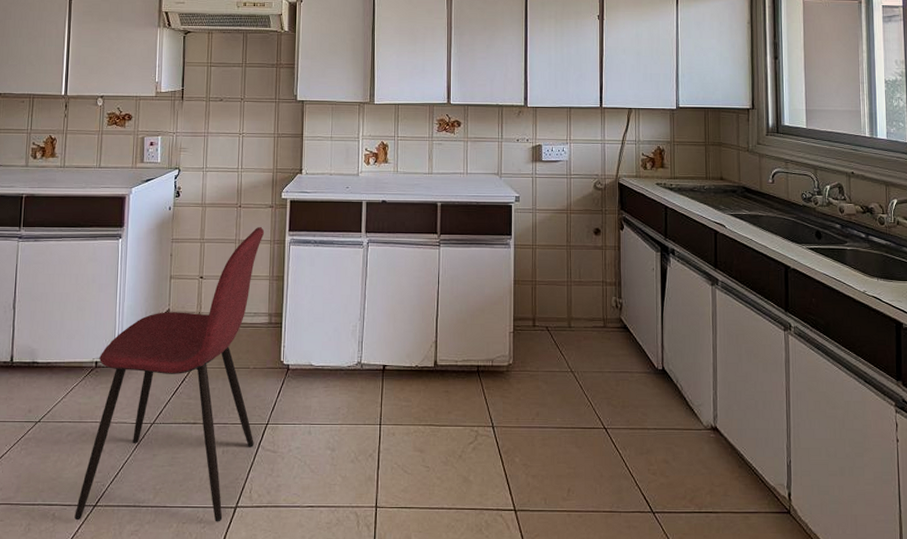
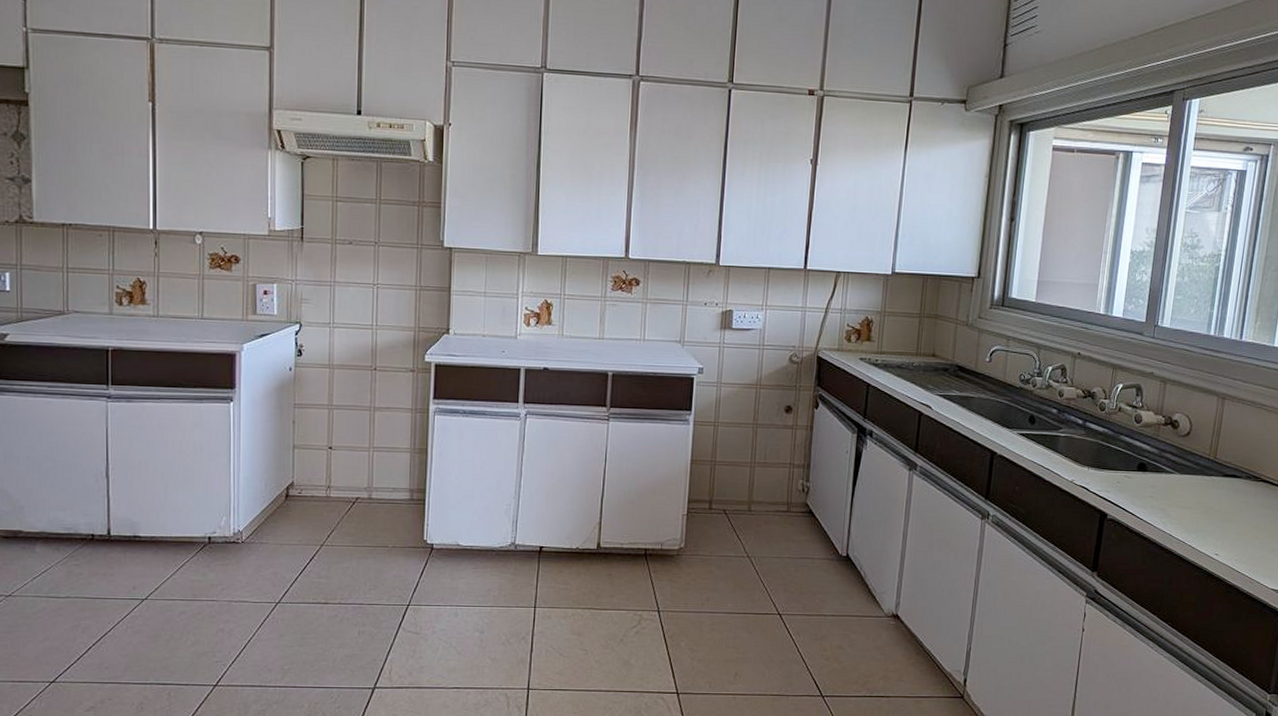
dining chair: present [74,227,265,522] -> none [193,393,405,703]

